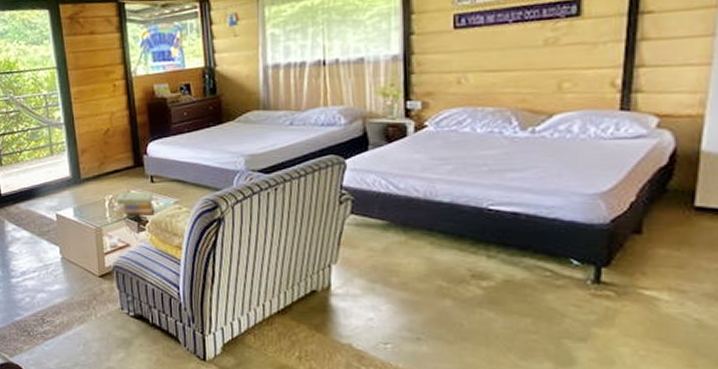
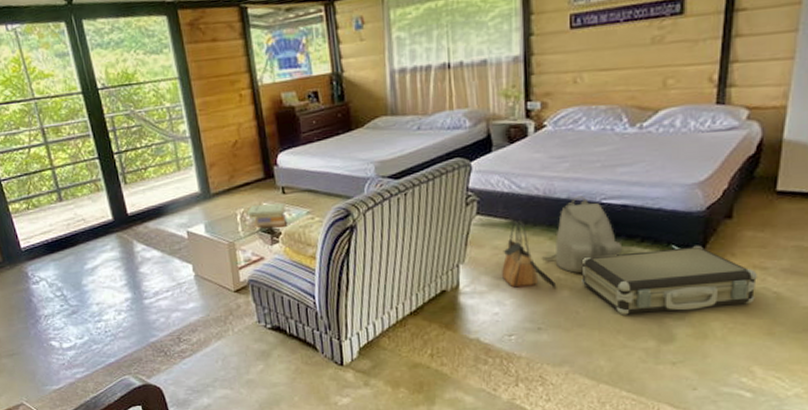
tote bag: none [377,223,437,294] -> present [502,221,556,288]
backpack: none [421,200,514,283] -> present [541,196,623,274]
briefcase: none [466,260,675,332] -> present [581,245,758,315]

